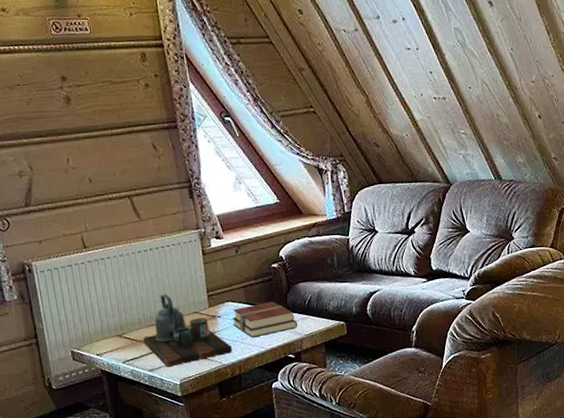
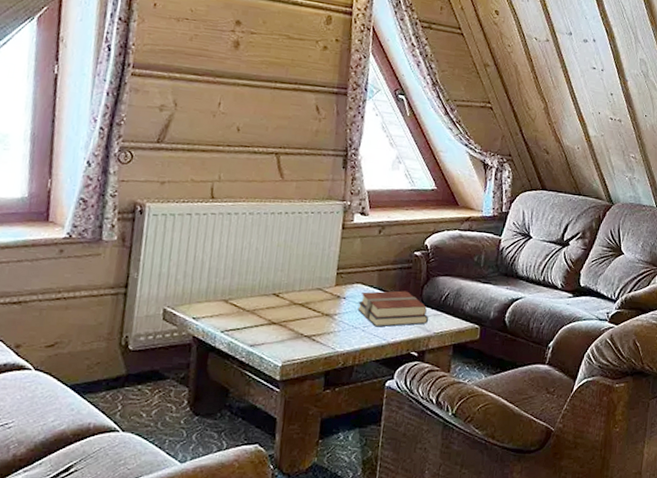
tea set: present [143,294,233,367] -> none [251,263,351,345]

